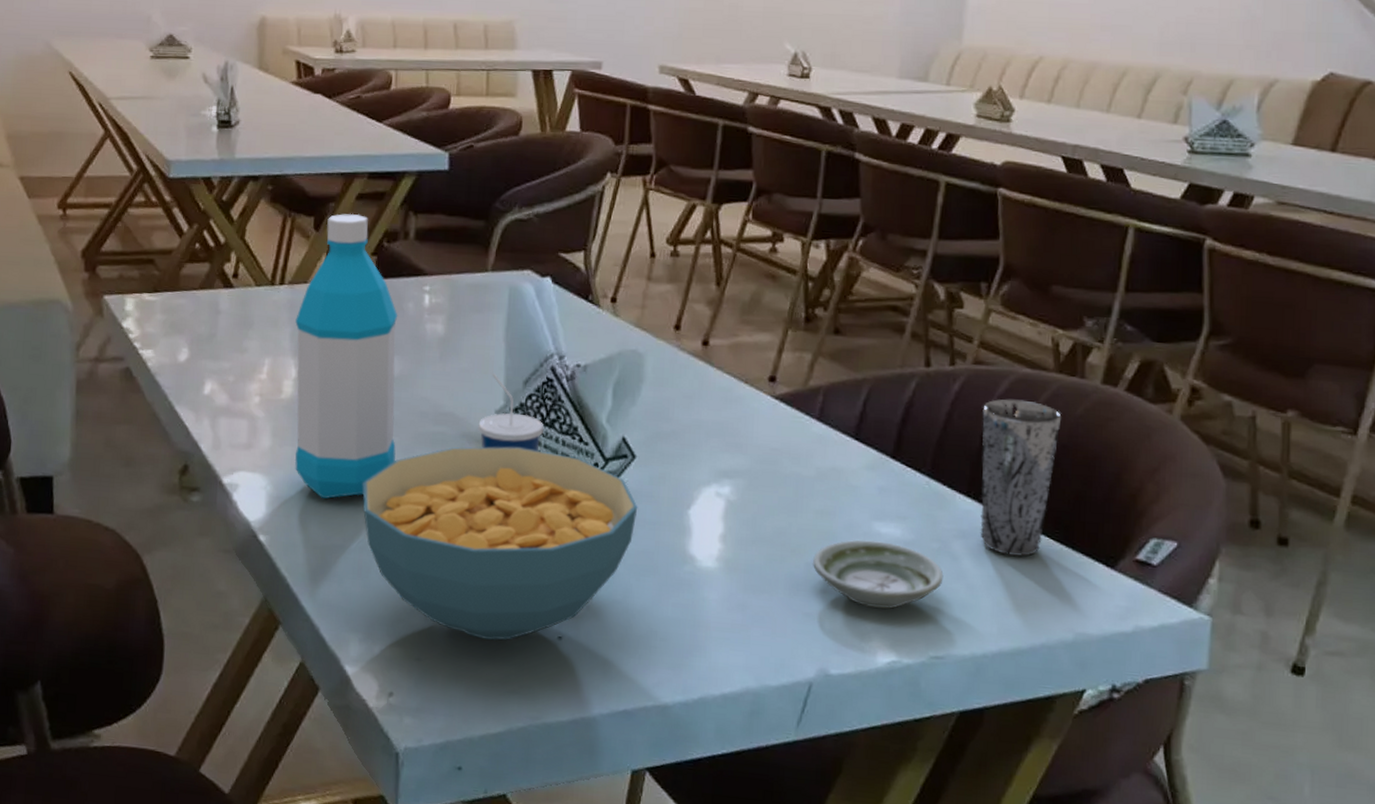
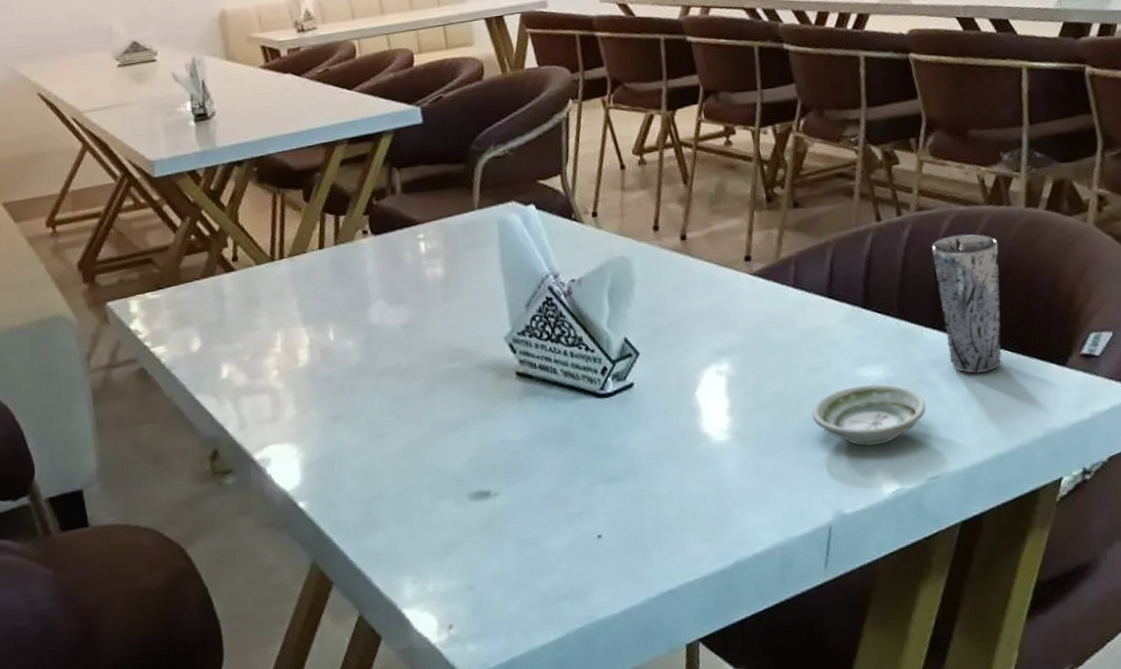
water bottle: present [294,213,398,499] -> none [300,179,418,454]
cereal bowl: present [362,447,638,640] -> none [391,365,650,554]
cup: present [478,374,544,452] -> none [490,303,552,375]

